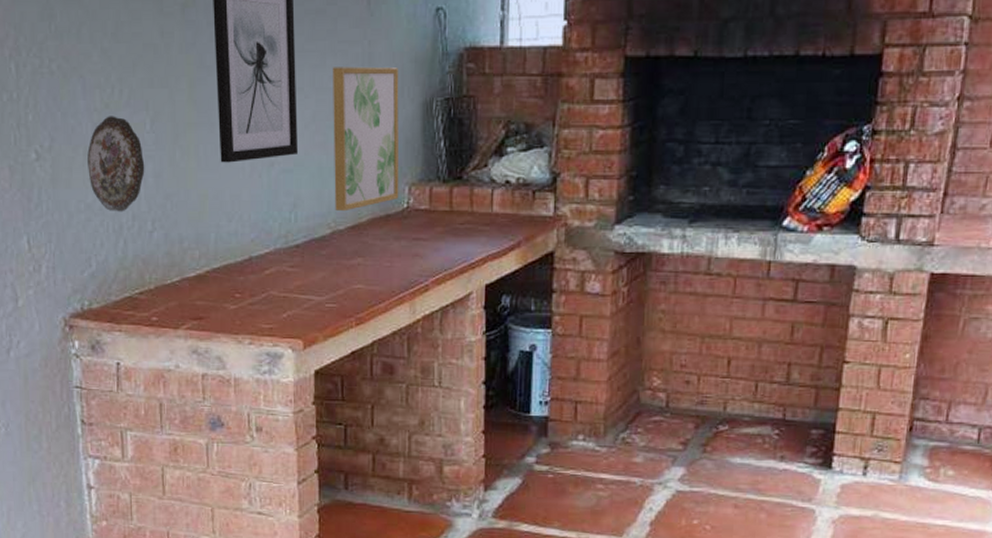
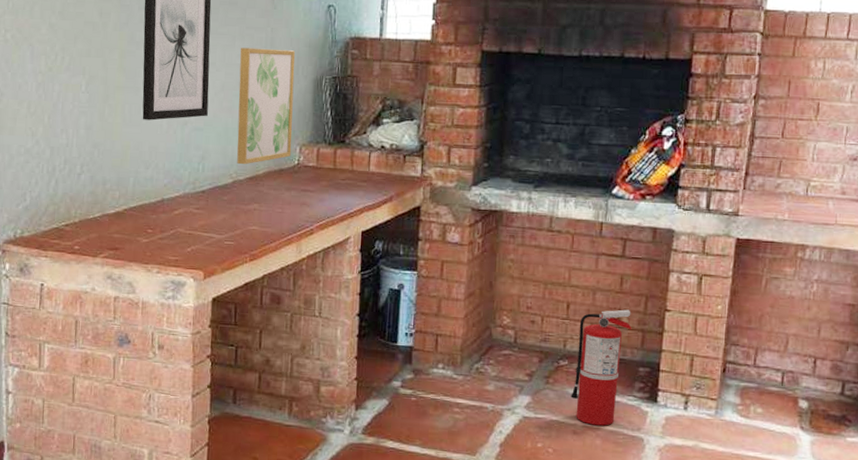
decorative plate: present [87,116,145,212] -> none [30,77,79,157]
fire extinguisher: none [731,363,804,498] -> present [571,309,632,426]

